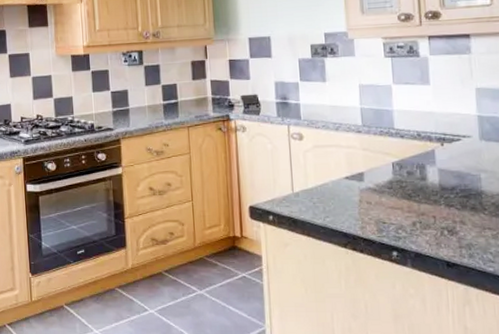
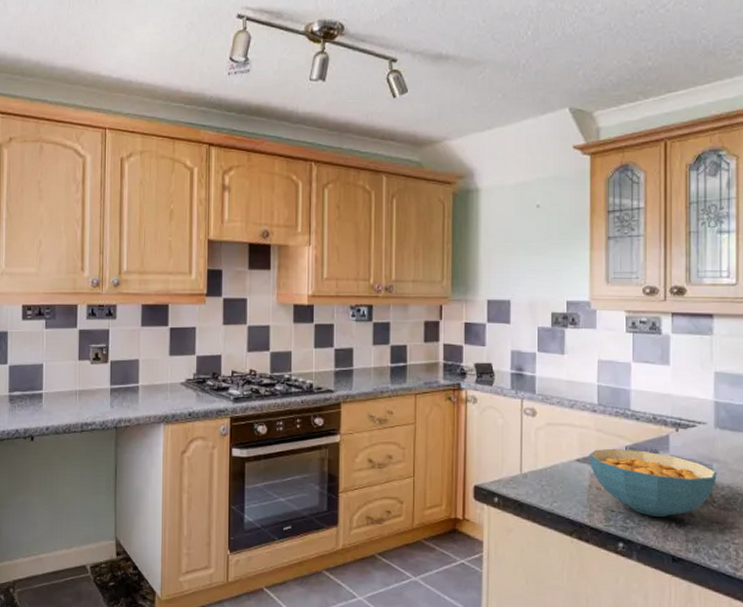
cereal bowl: none [357,165,486,227] -> present [589,448,717,518]

